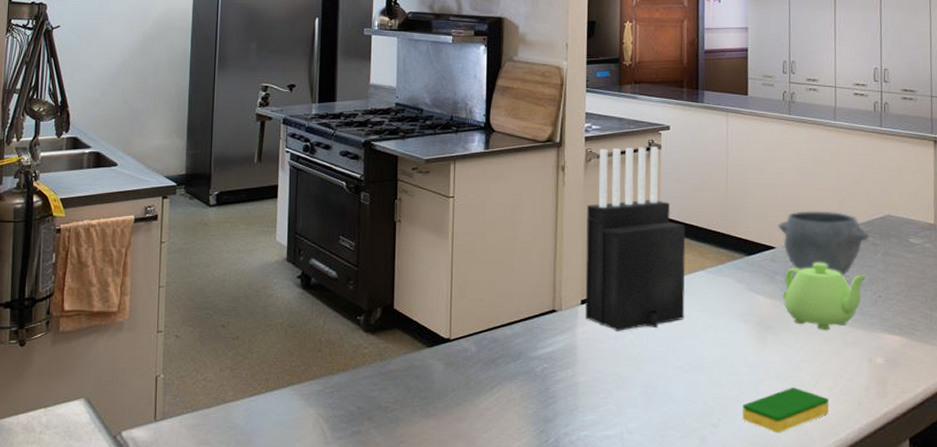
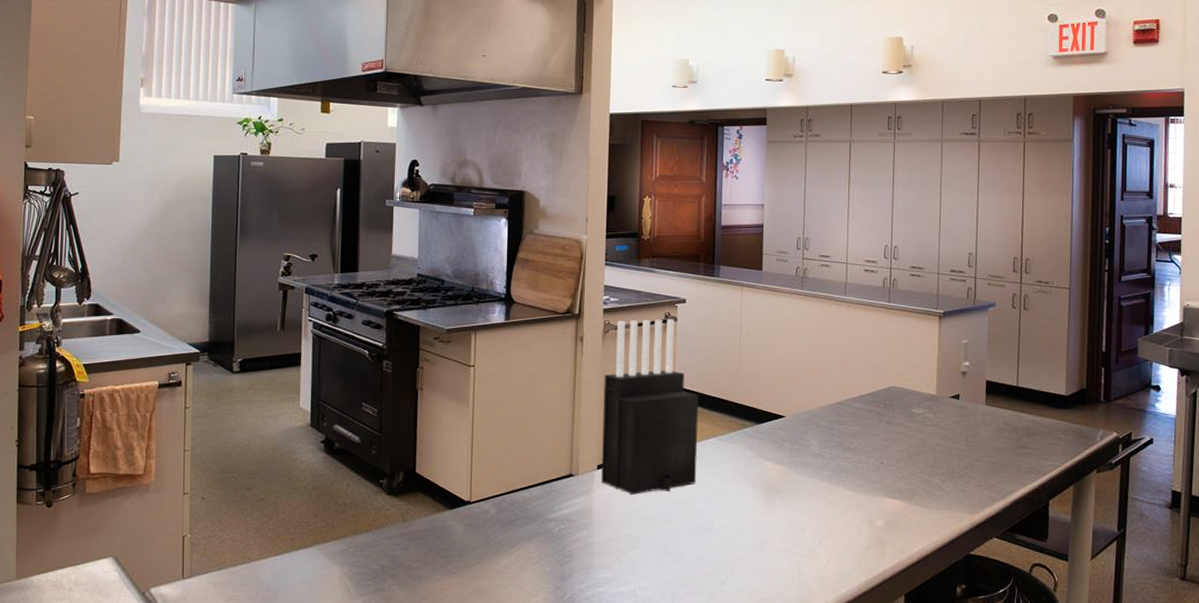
dish sponge: present [742,388,829,434] -> none [748,548,830,590]
bowl: present [778,211,870,276] -> none [787,382,875,443]
teapot: present [782,262,868,331] -> none [790,431,871,495]

